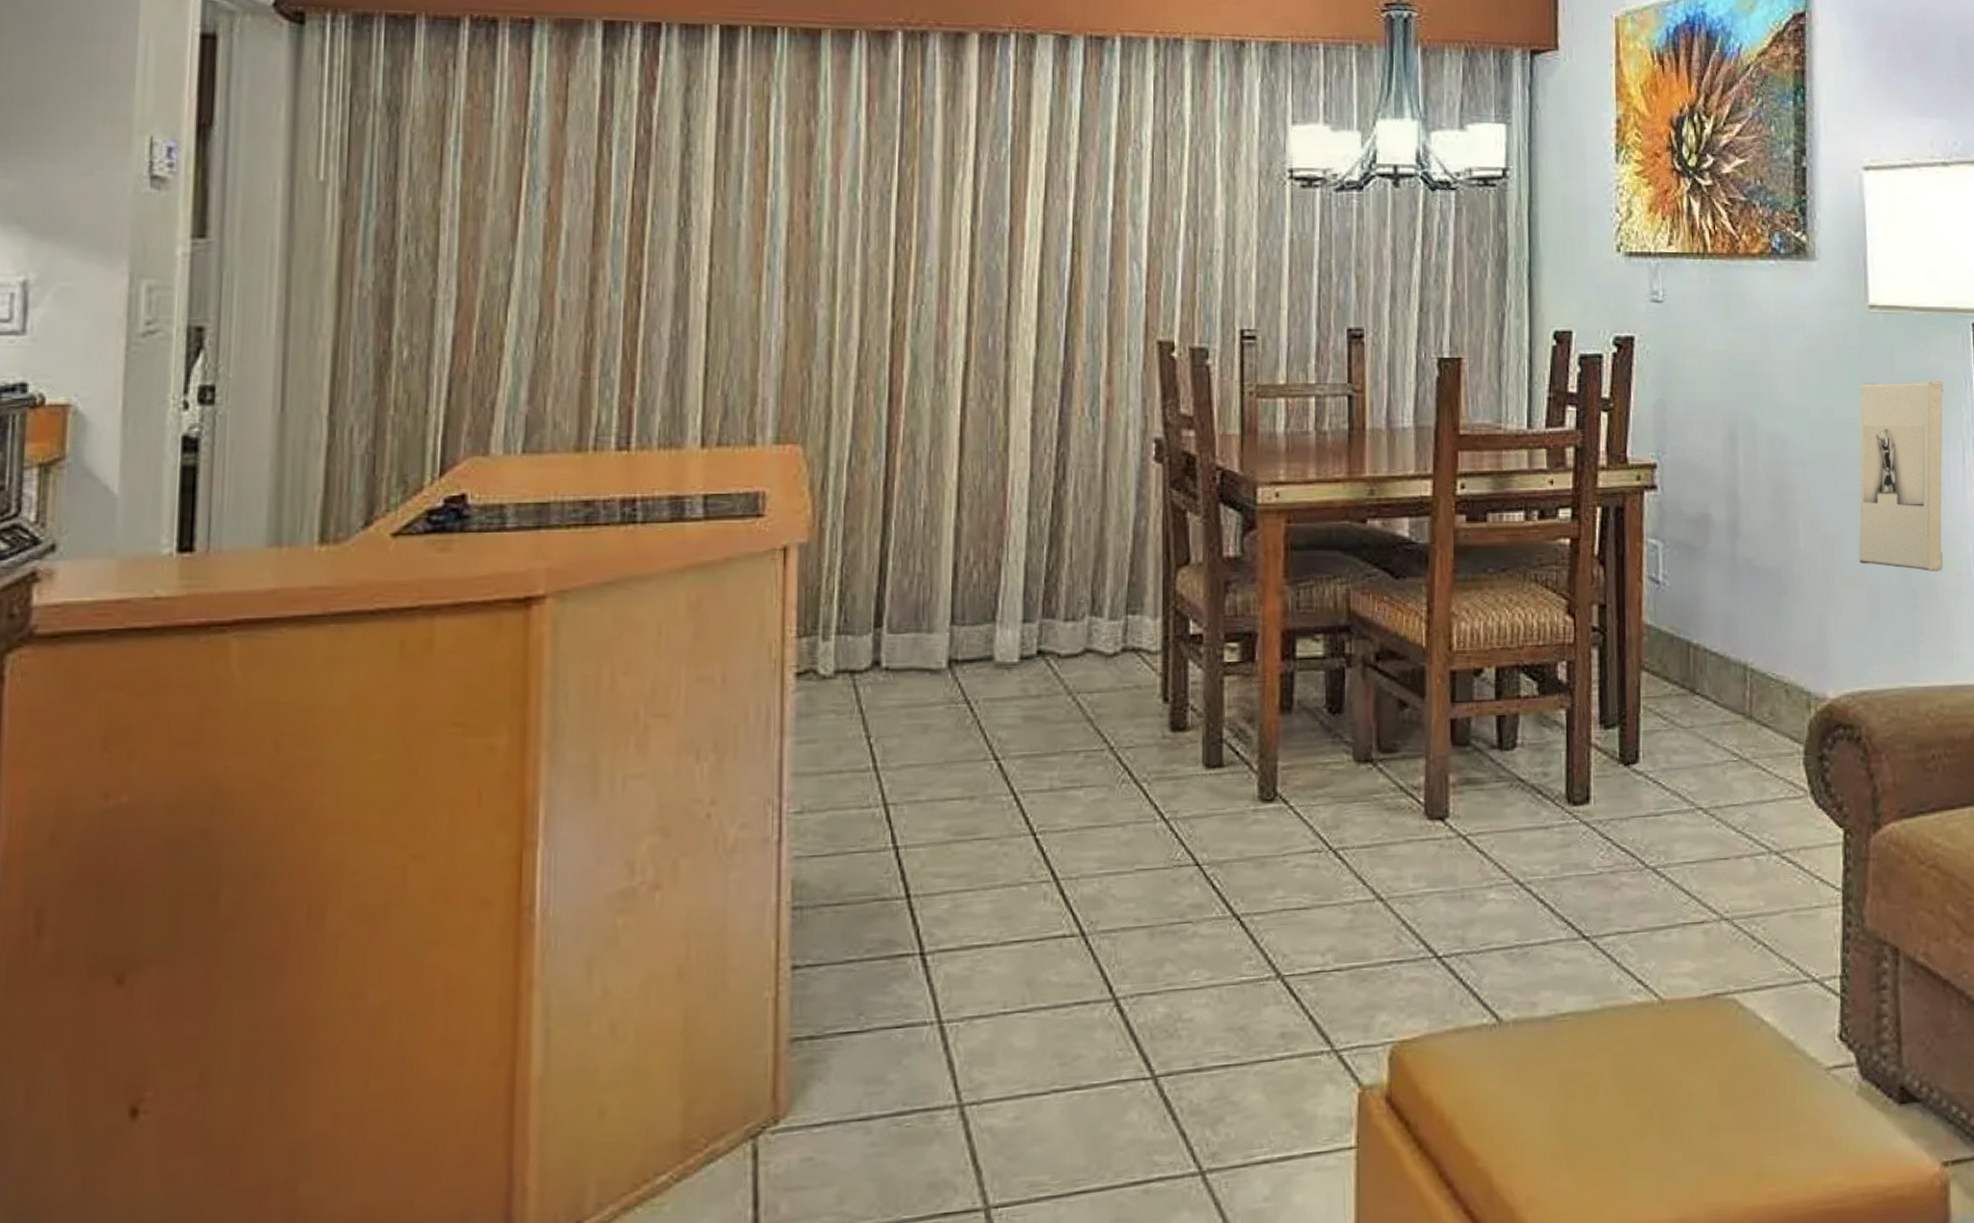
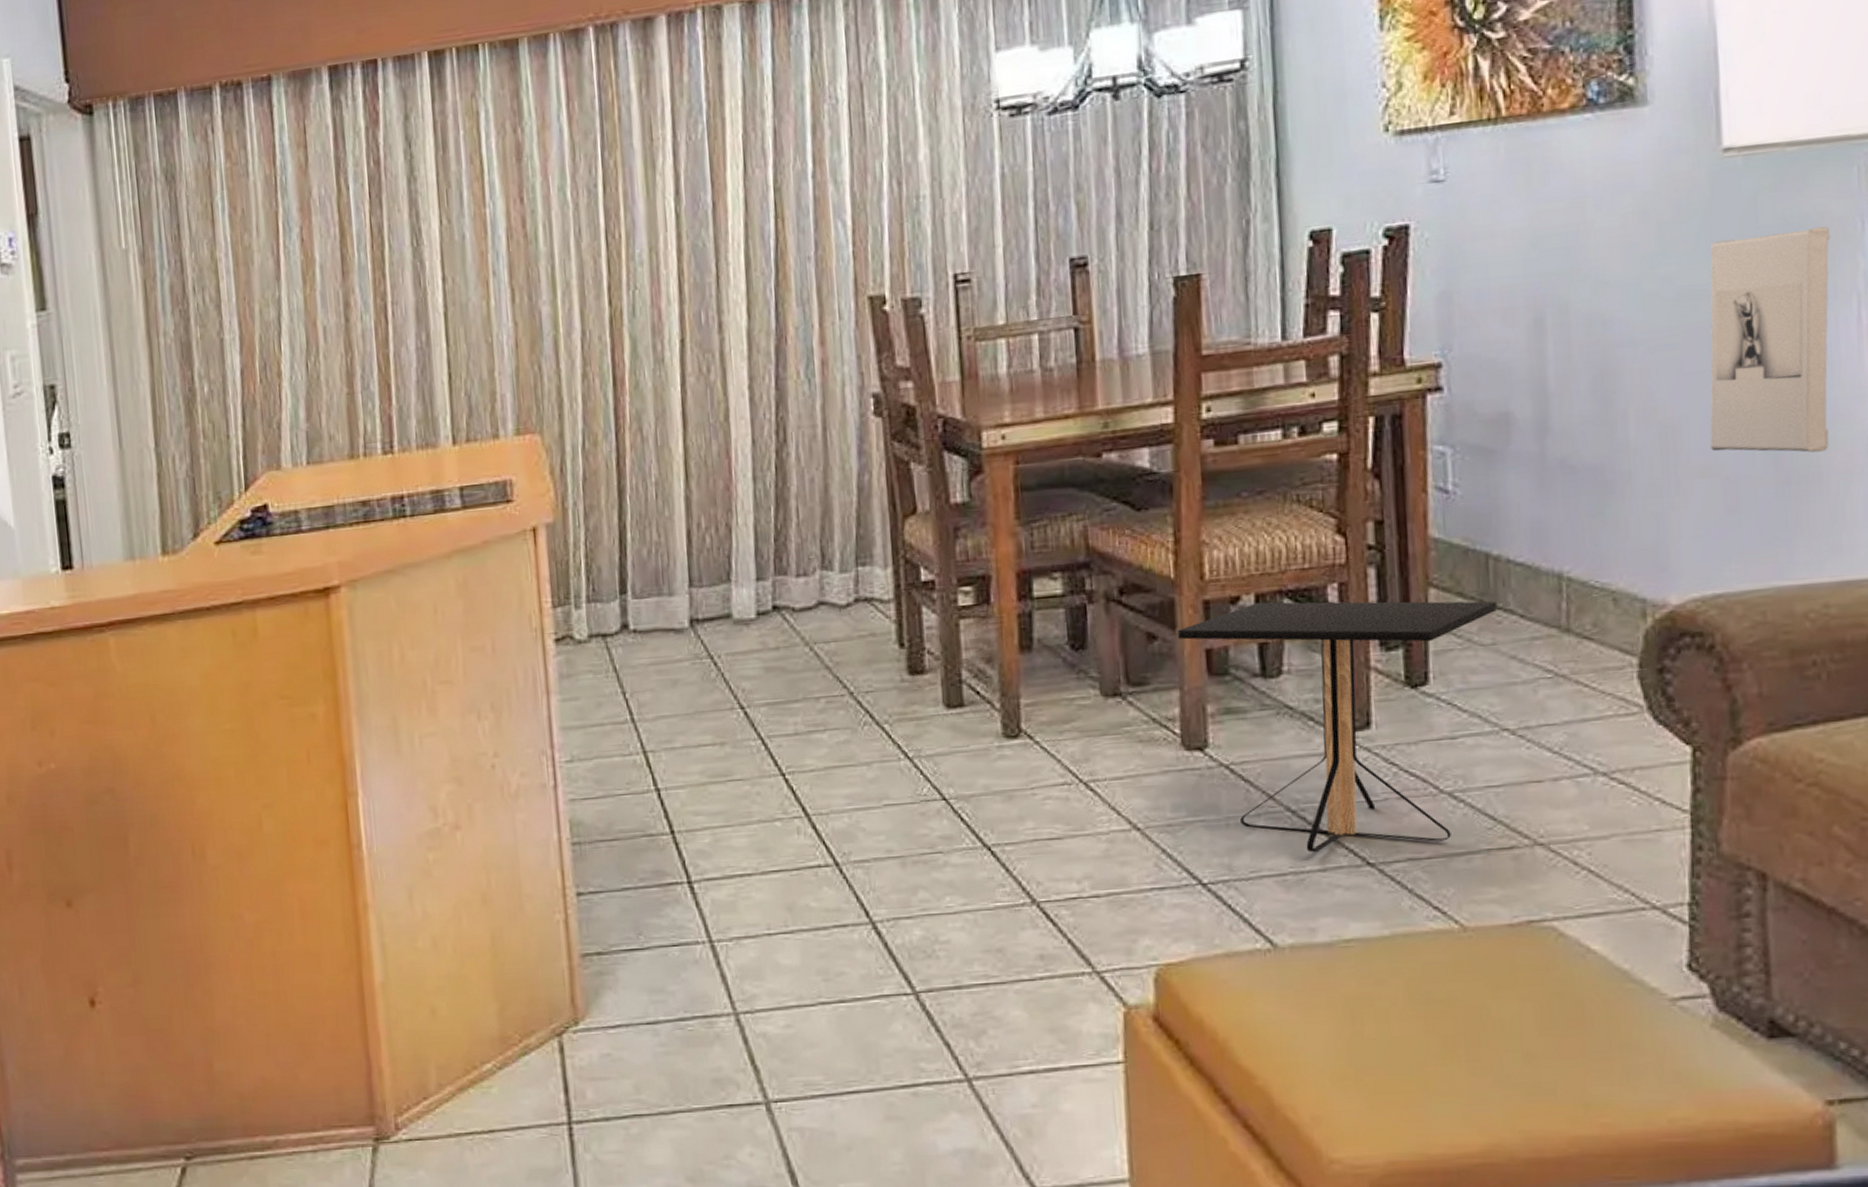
side table: none [1427,675,1695,926] -> present [1178,601,1496,853]

